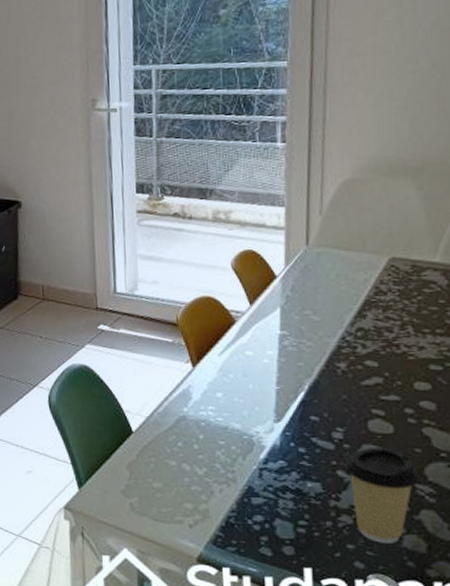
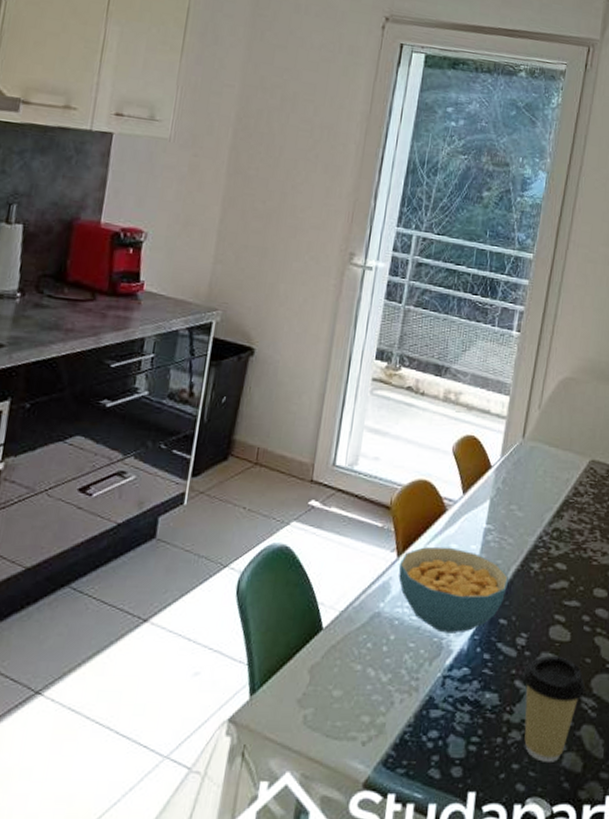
cereal bowl: none [195,354,314,431] -> present [398,546,508,634]

